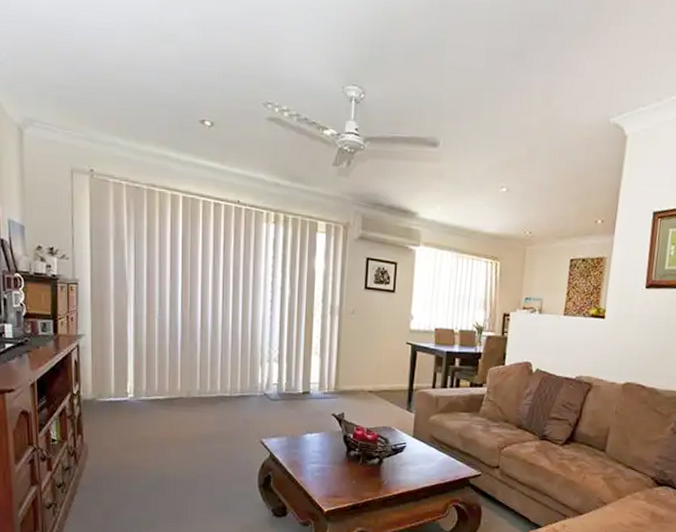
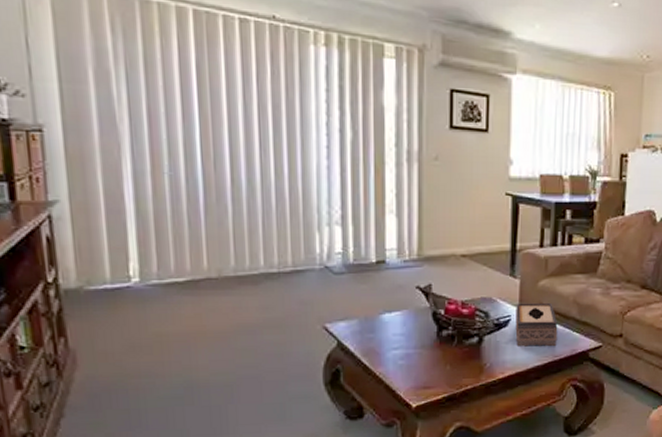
tissue box: none [409,433,445,471] -> present [515,302,558,347]

